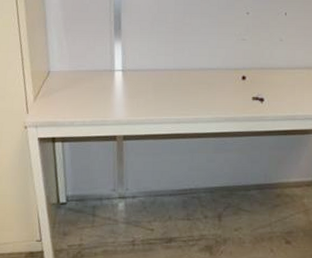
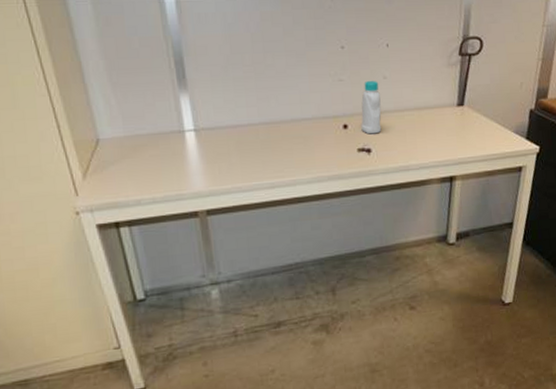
bottle: none [257,41,276,86] -> present [361,80,382,135]

